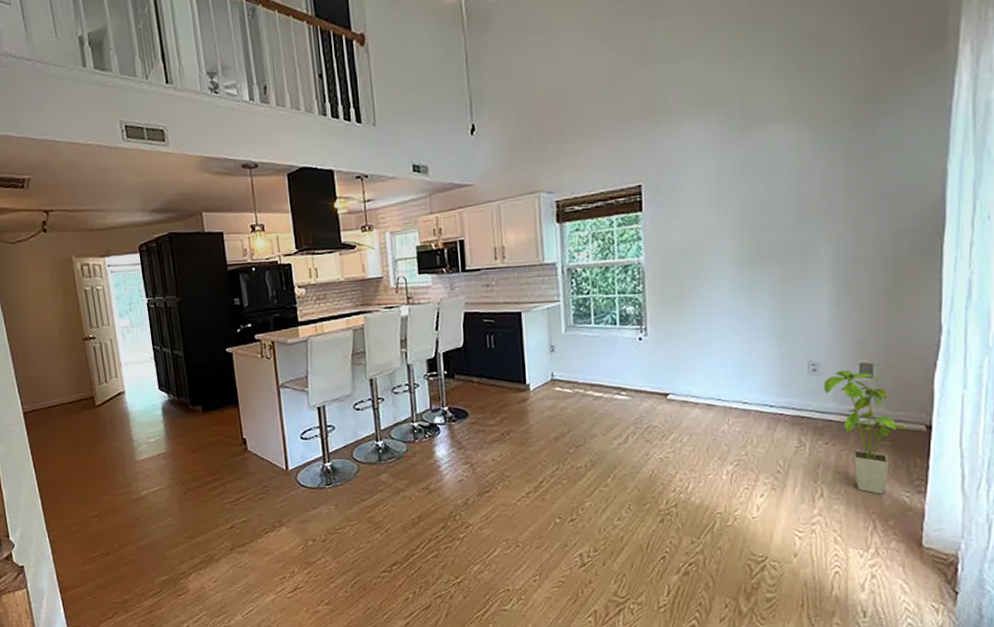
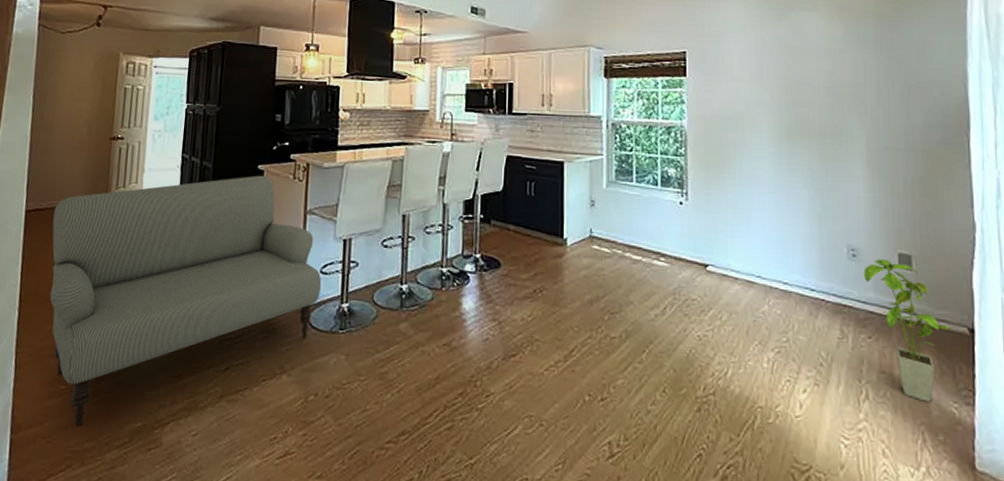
sofa: none [48,357,304,585] -> present [50,175,322,428]

